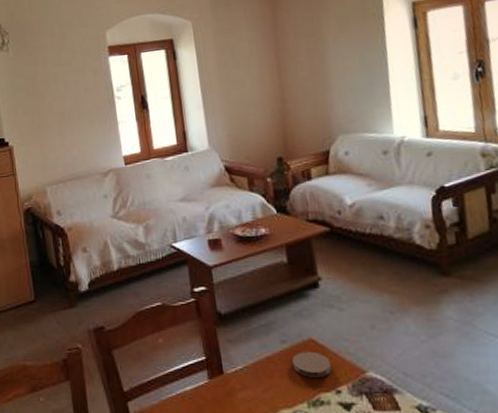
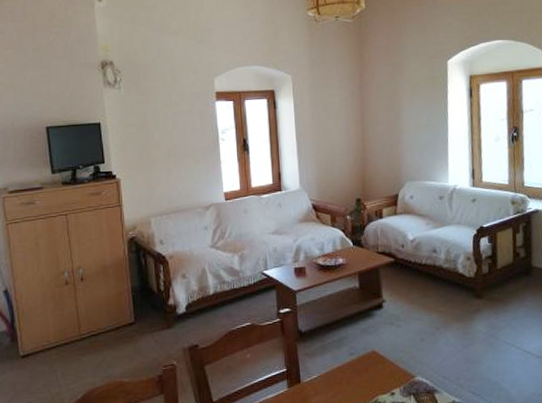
coaster: present [291,351,332,377] -> none [357,361,389,383]

